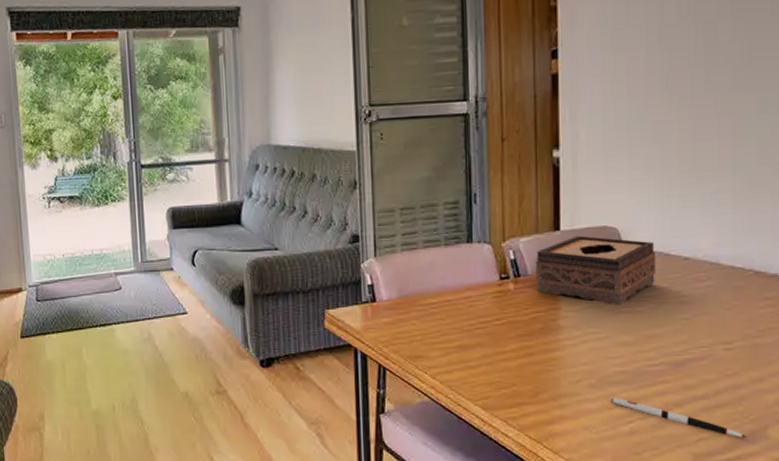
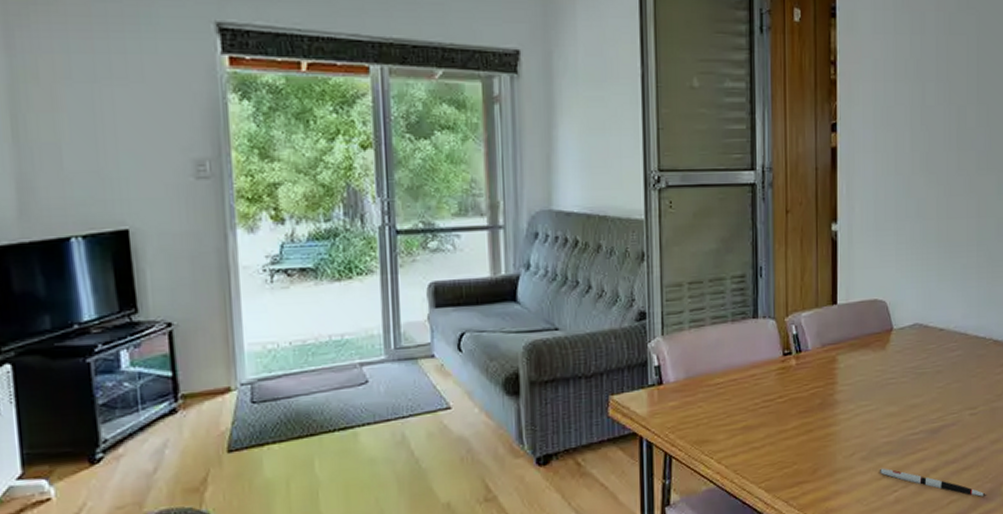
tissue box: present [535,235,657,306] -> none [815,309,918,378]

